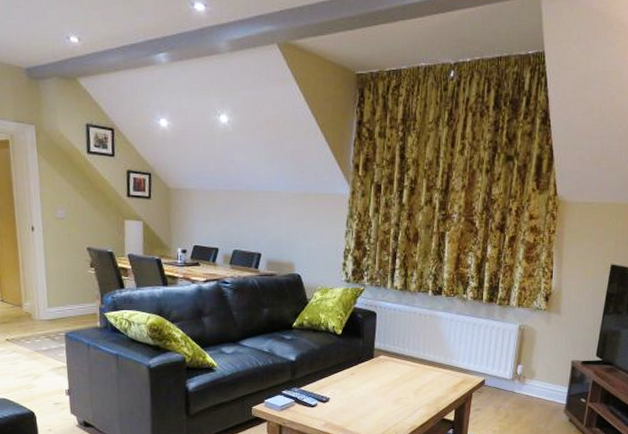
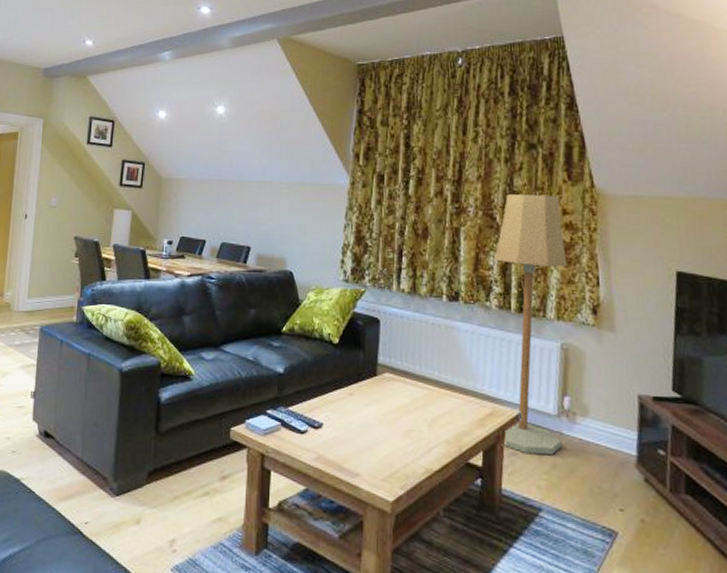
floor lamp: none [469,202,530,408] -> present [494,194,567,454]

